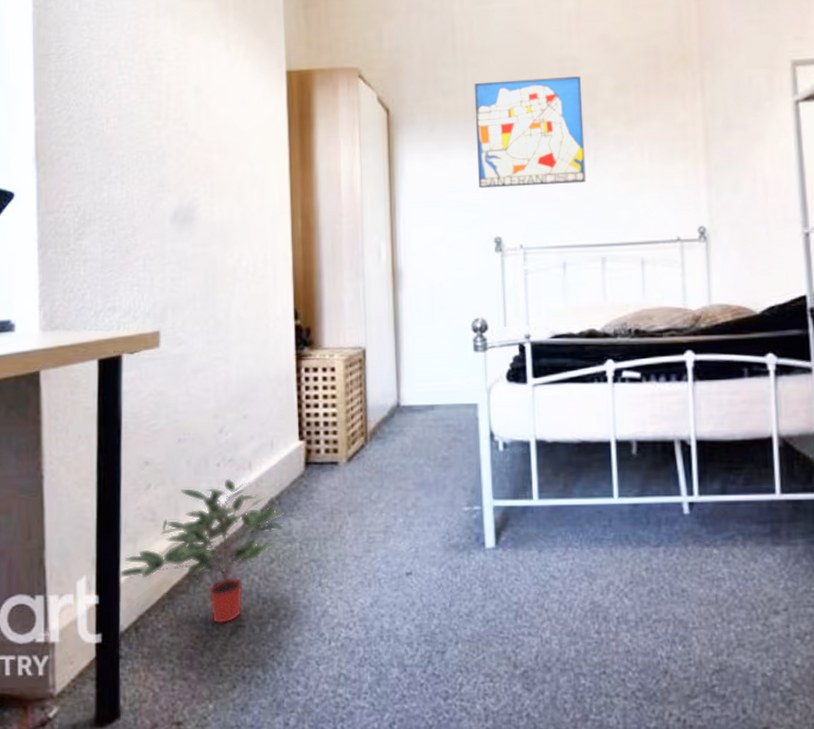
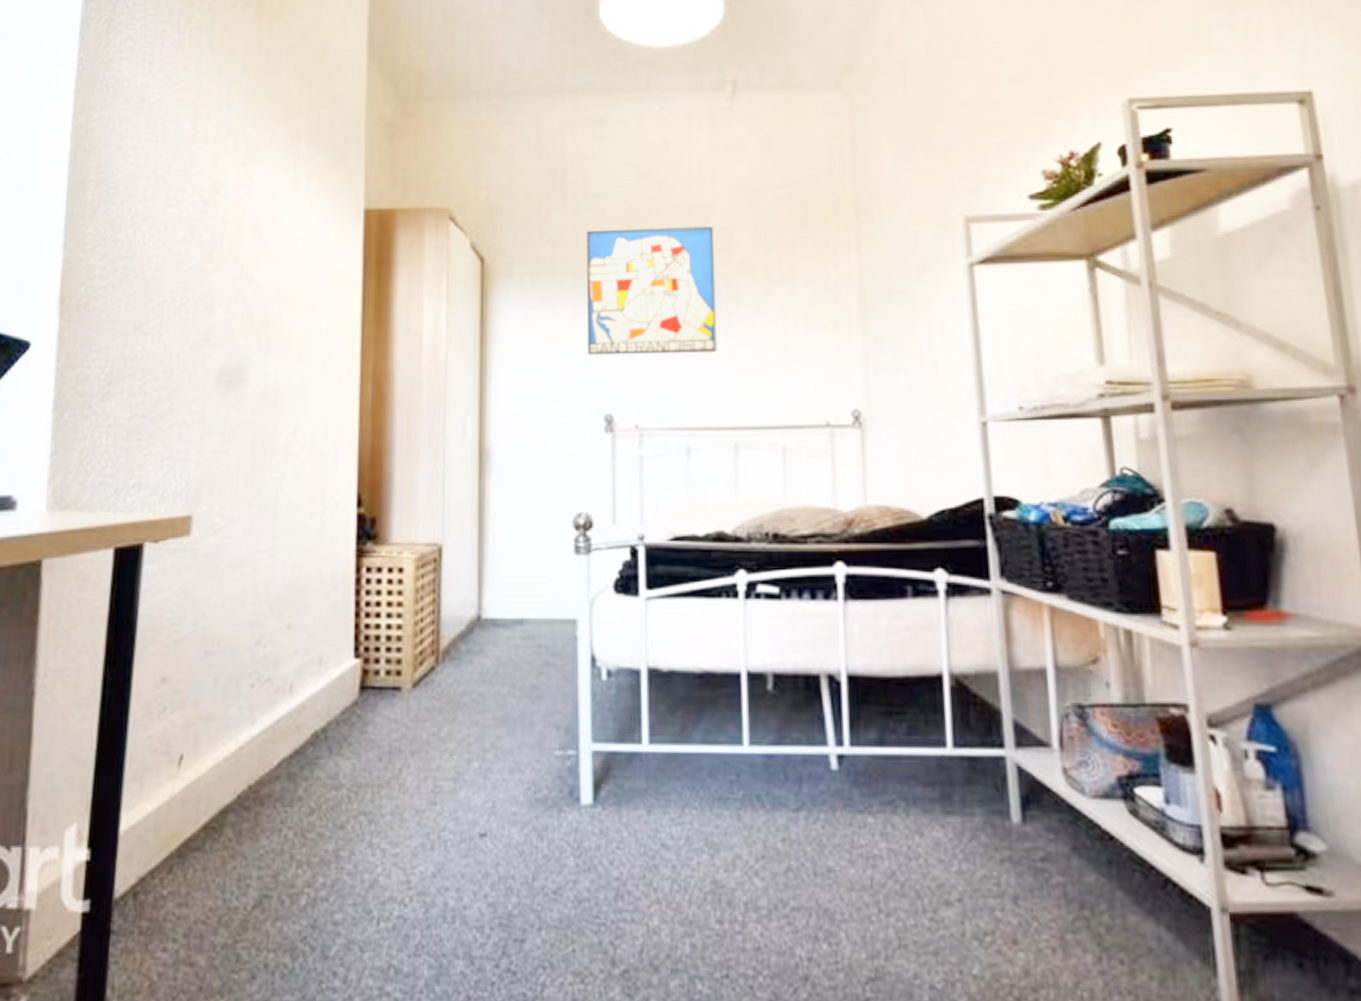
potted plant: present [119,478,292,624] -> none [118,703,340,894]

